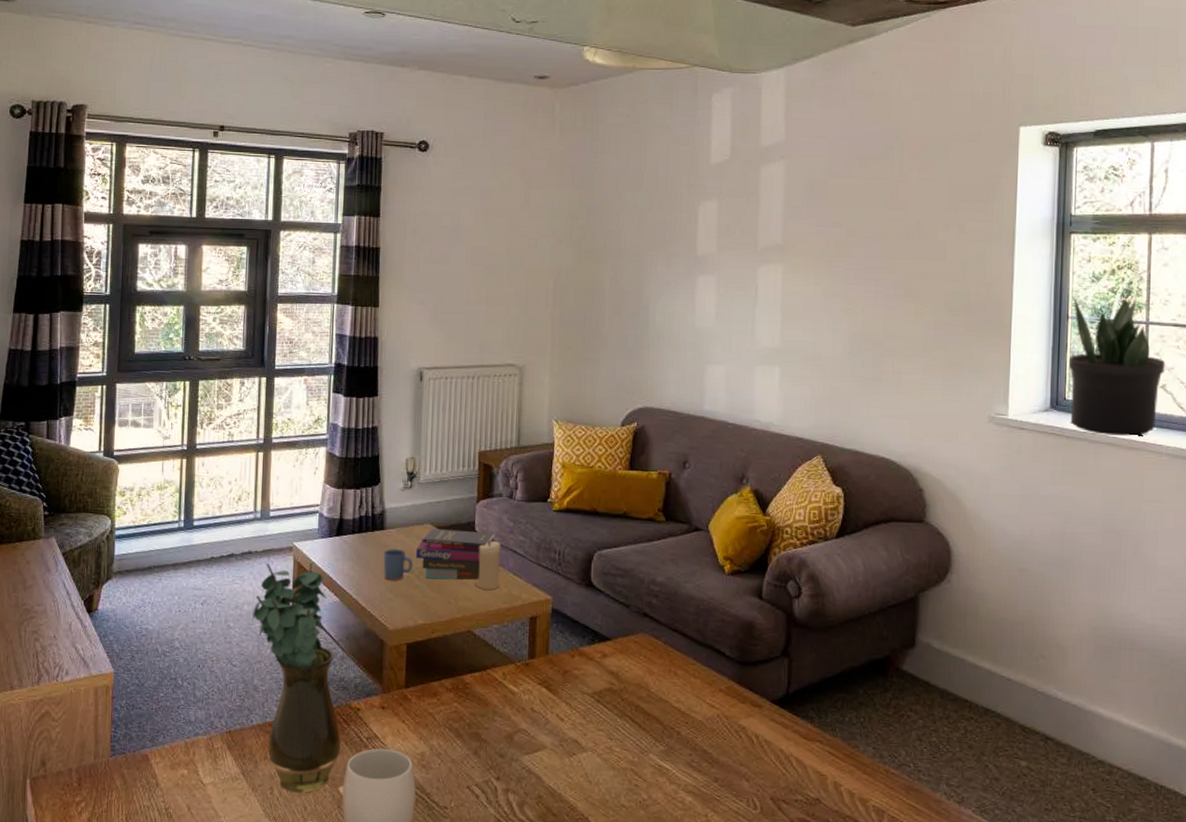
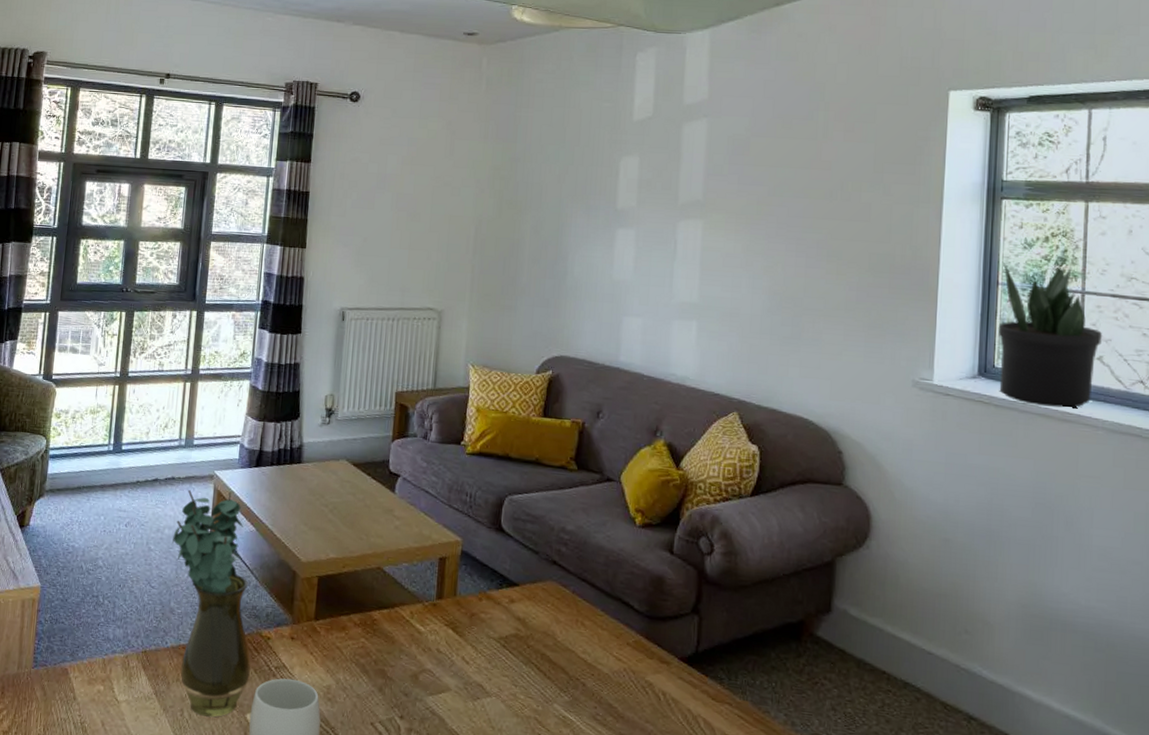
mug: present [383,549,414,580] -> none [299,482,328,513]
books: present [416,529,494,580] -> none [331,465,408,518]
candle: present [475,541,501,591] -> none [387,480,414,529]

